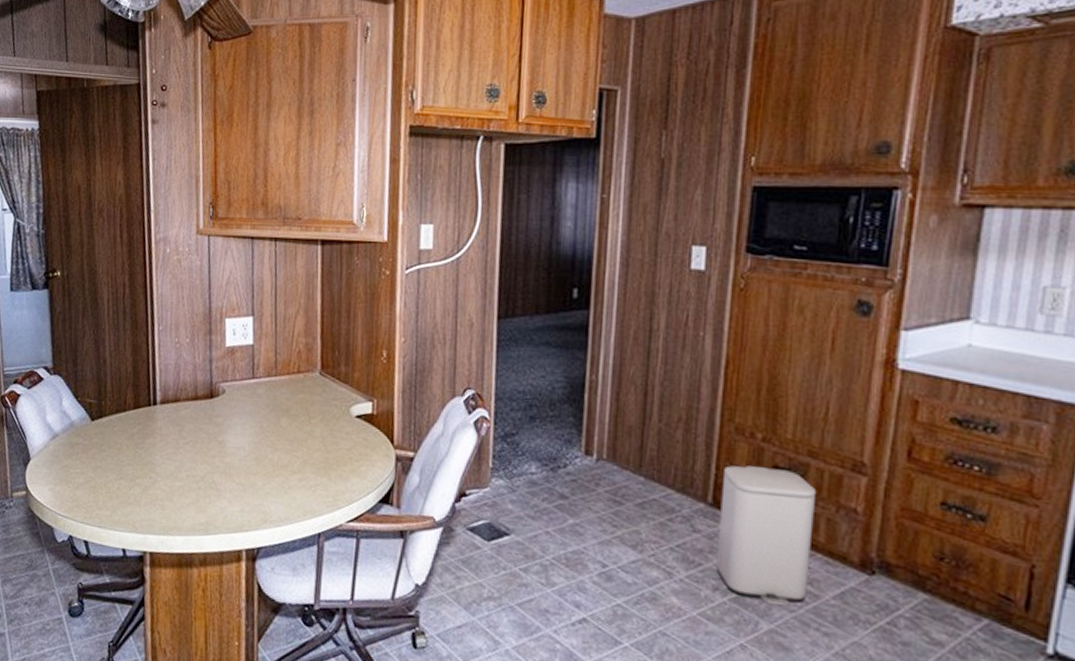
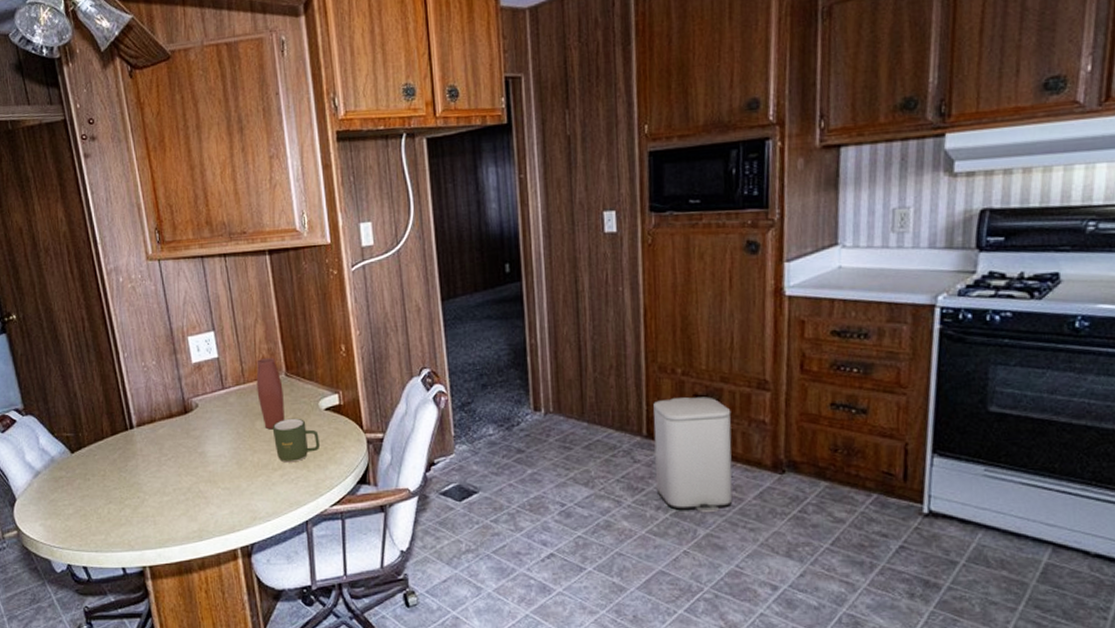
vase: none [287,351,315,429] -> present [256,357,285,430]
mug: none [297,420,346,468] -> present [272,418,321,463]

